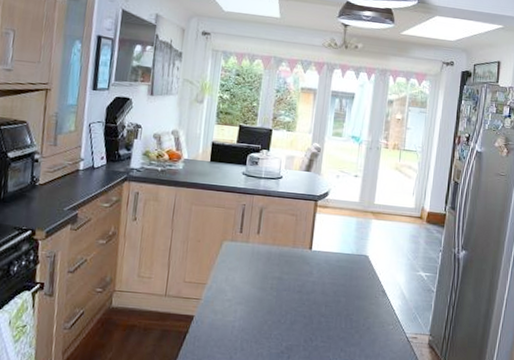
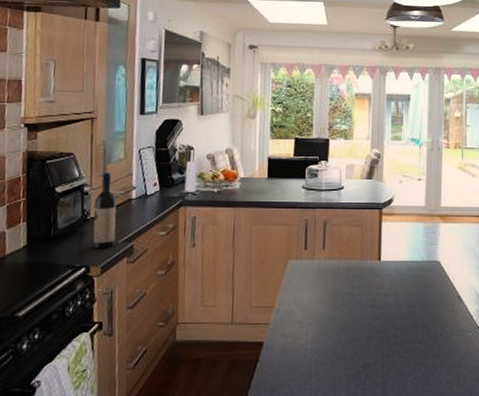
wine bottle: none [39,142,65,215] -> present [92,172,117,249]

